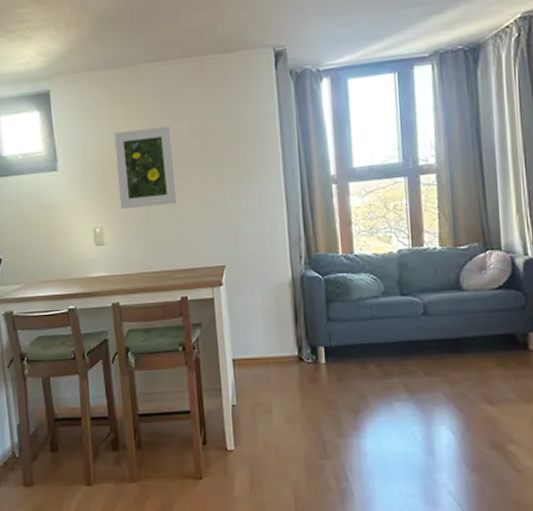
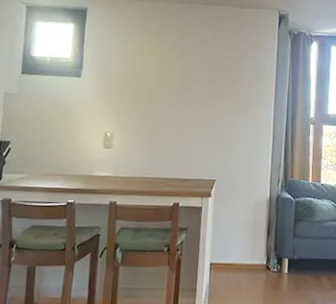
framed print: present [113,126,177,209] -> none [133,53,188,122]

